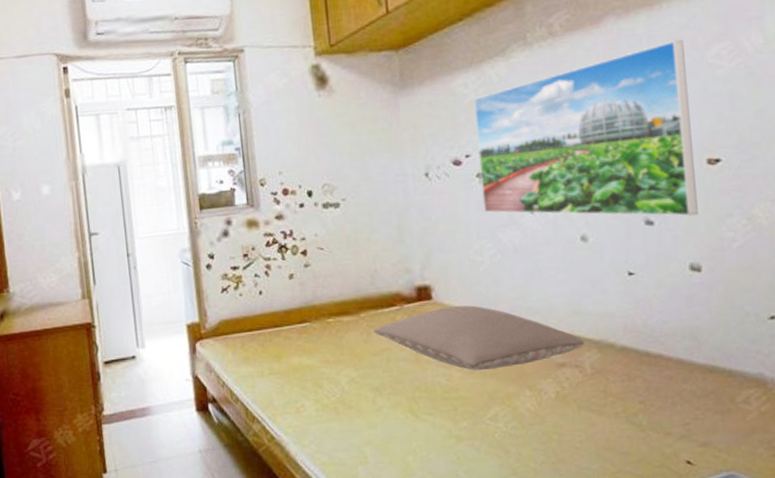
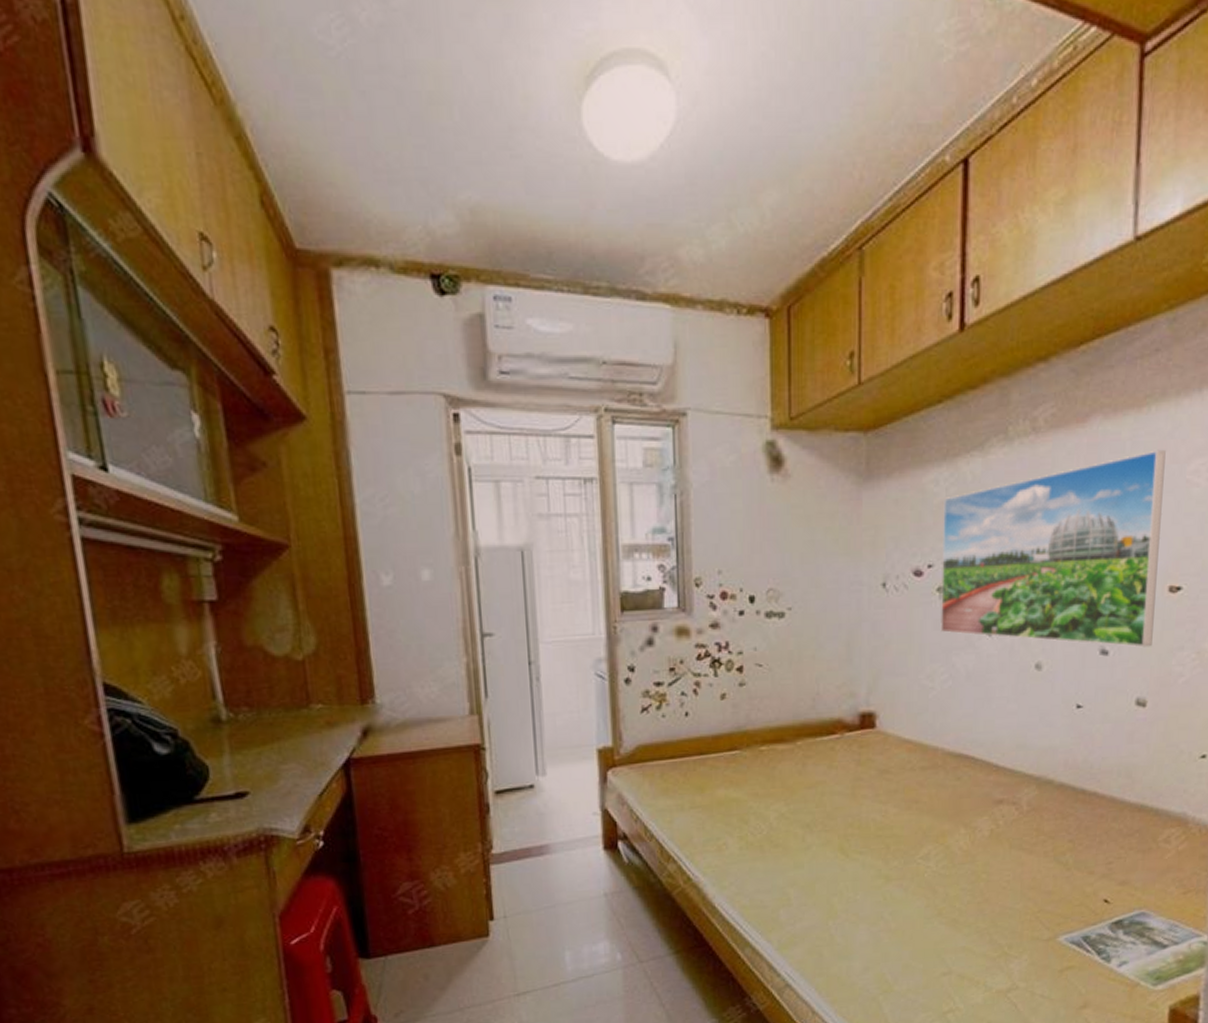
pillow: present [373,305,585,371] -> none [810,735,1025,807]

